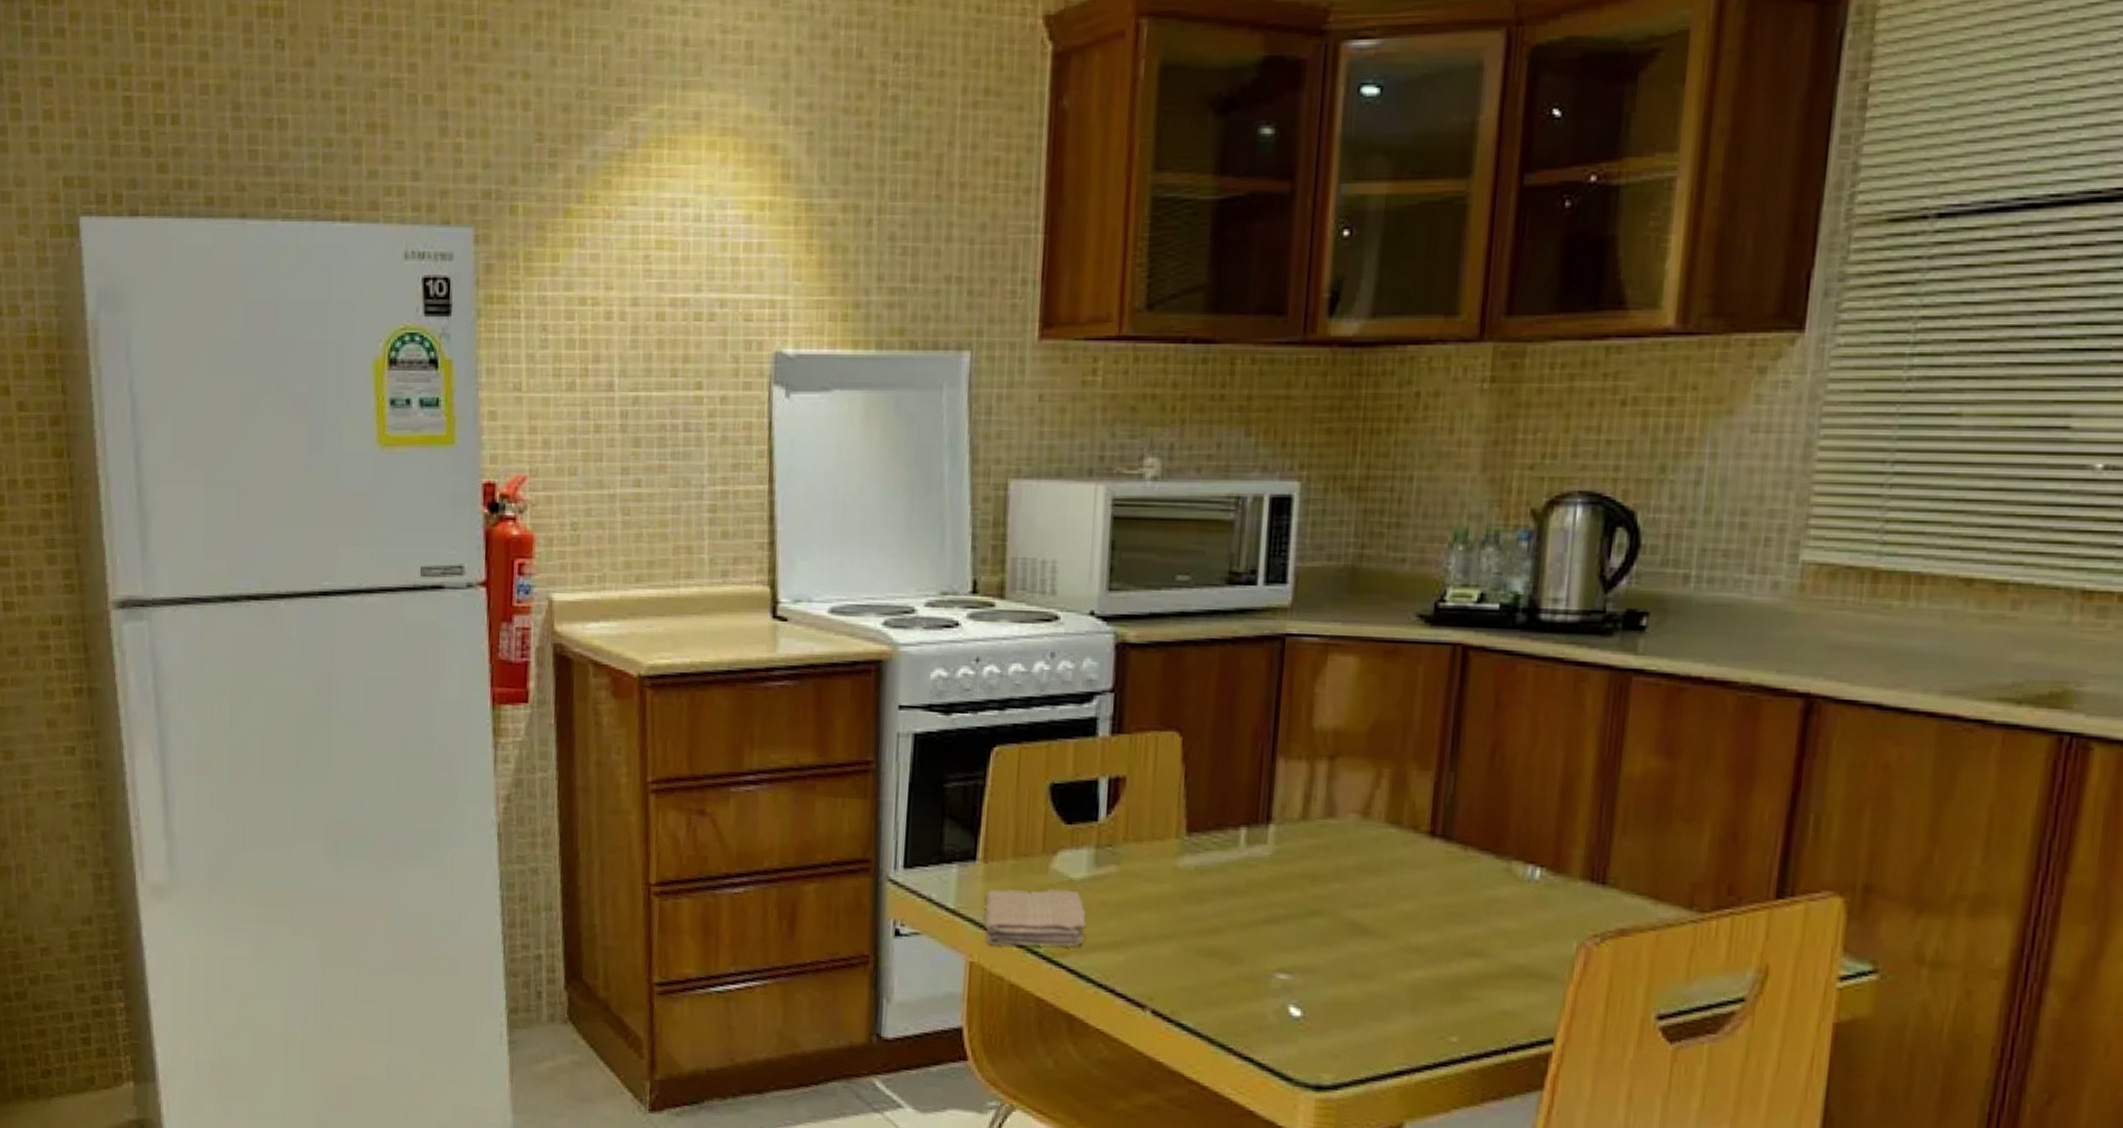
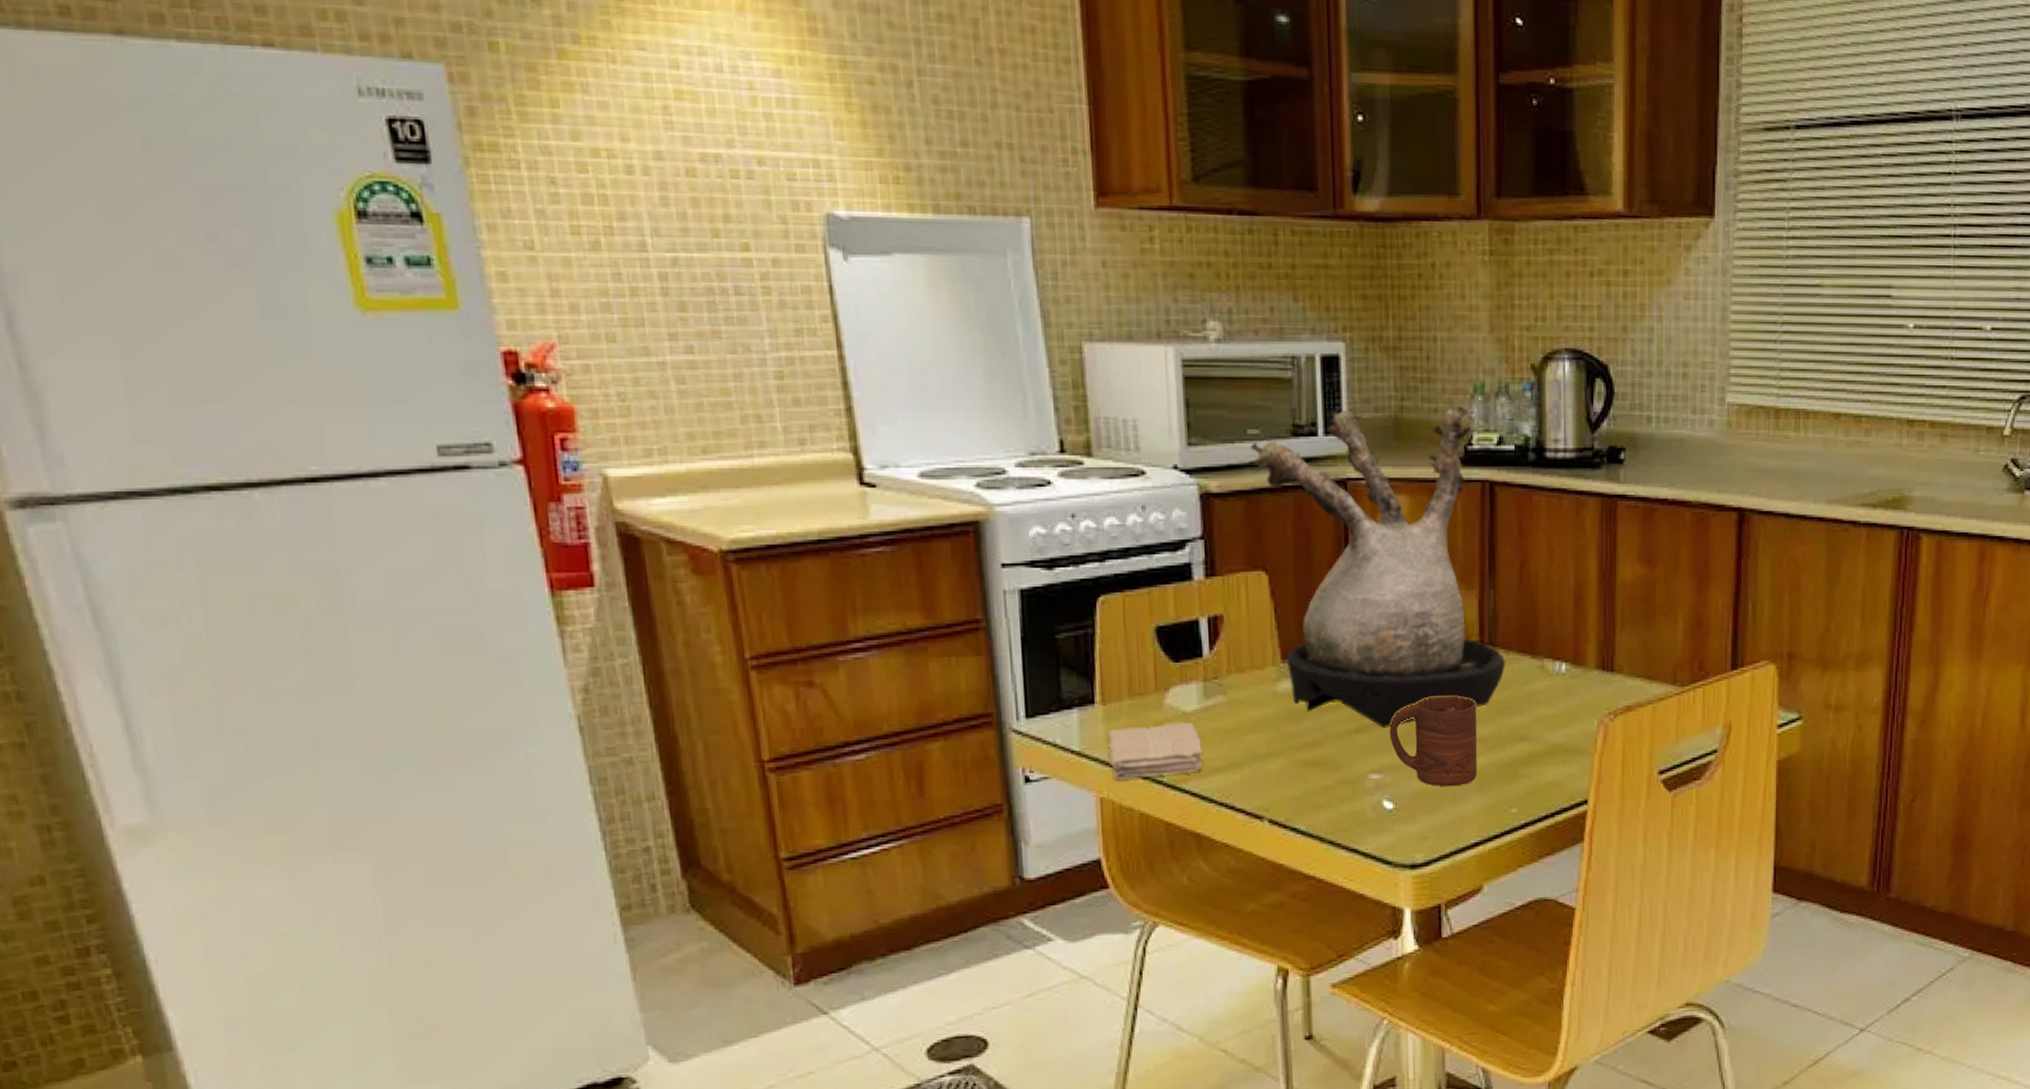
plant: none [1173,553,1461,922] -> present [1248,404,1505,728]
cup: none [1305,891,1419,1001] -> present [1389,696,1477,787]

